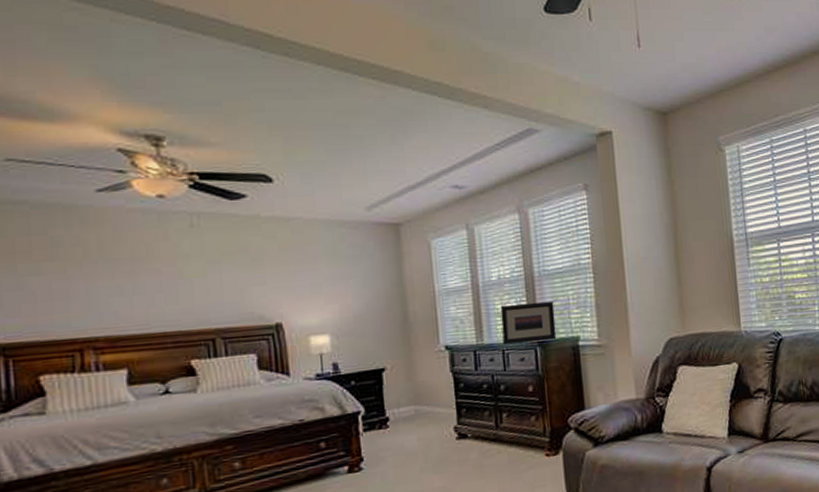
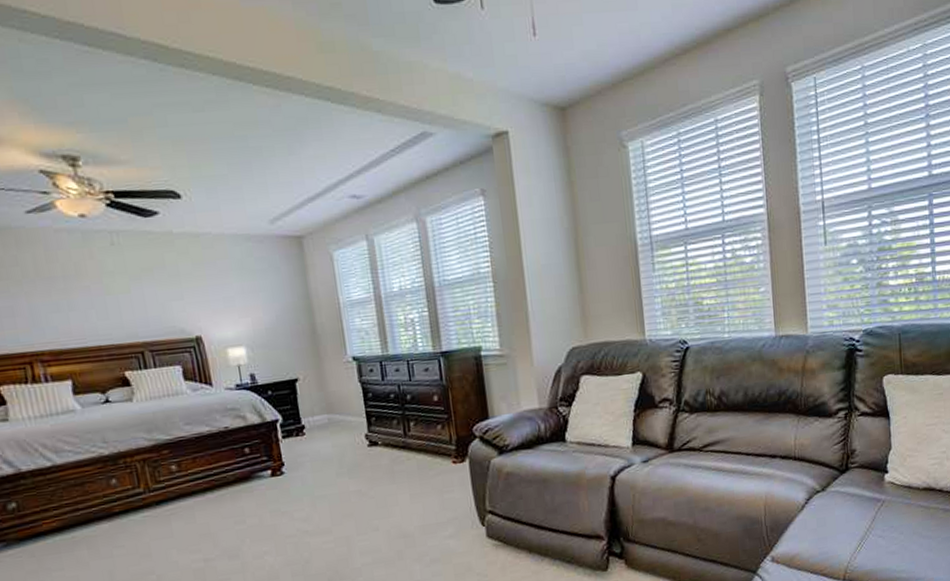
picture frame: present [500,300,557,345] -> none [403,311,459,356]

